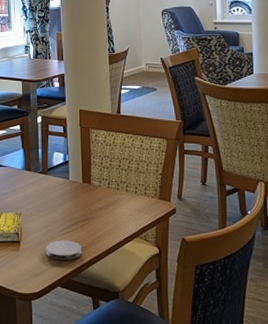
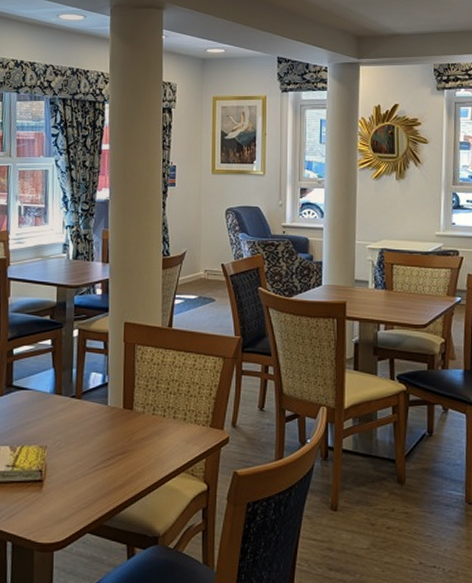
coaster: present [46,240,82,261] -> none [74,477,119,502]

